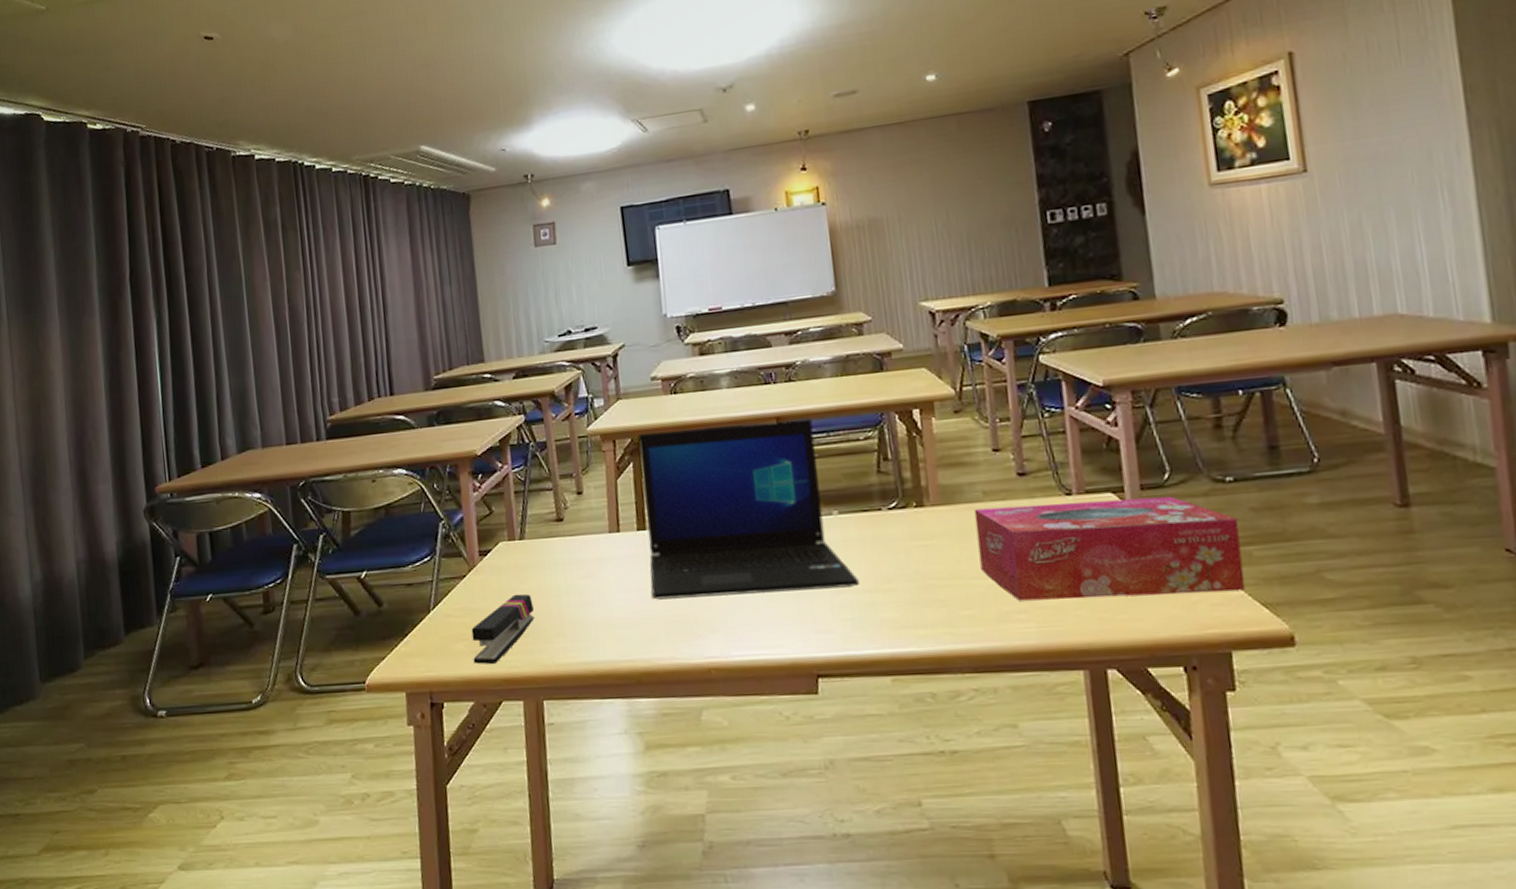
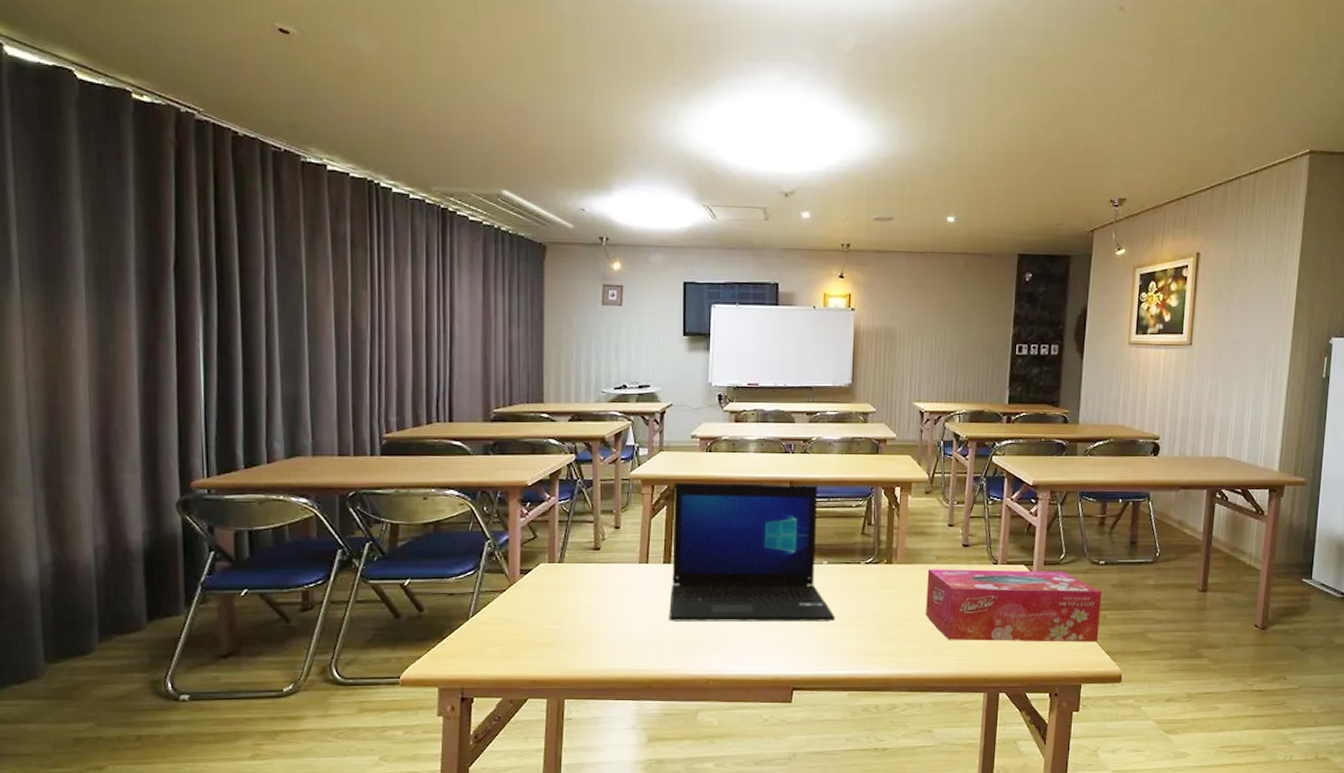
stapler: present [471,593,535,664] -> none [505,609,565,667]

